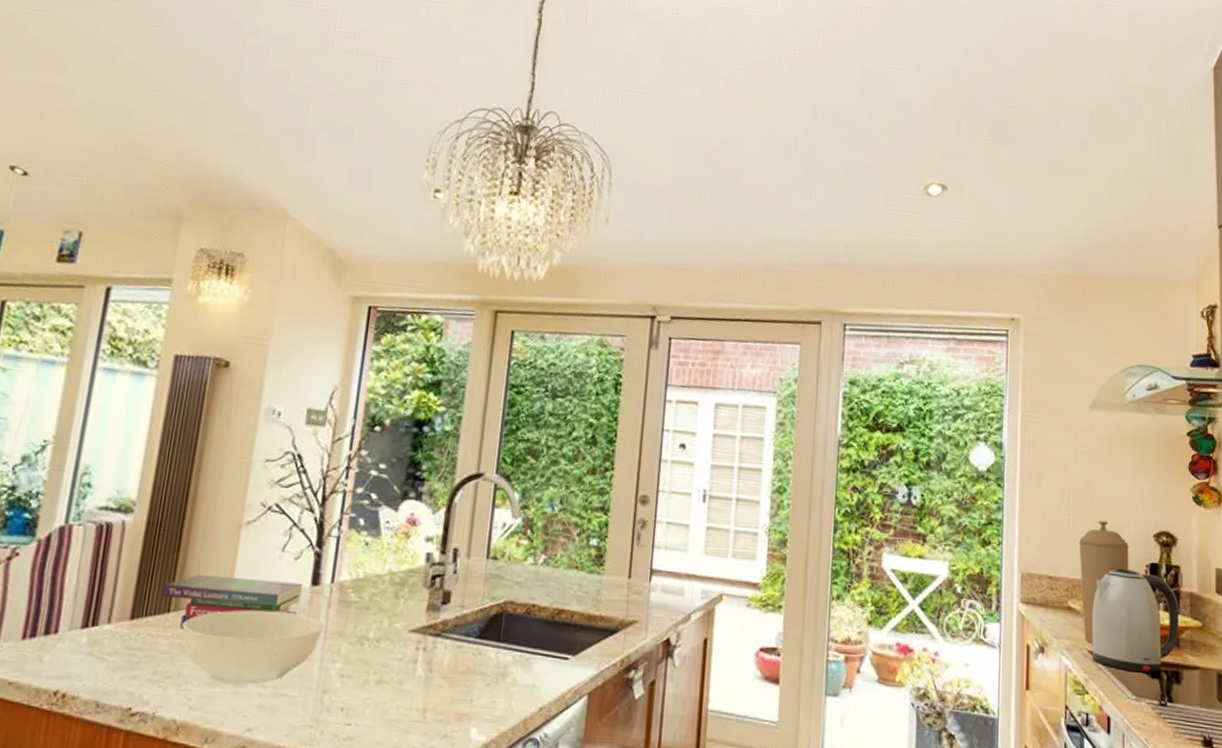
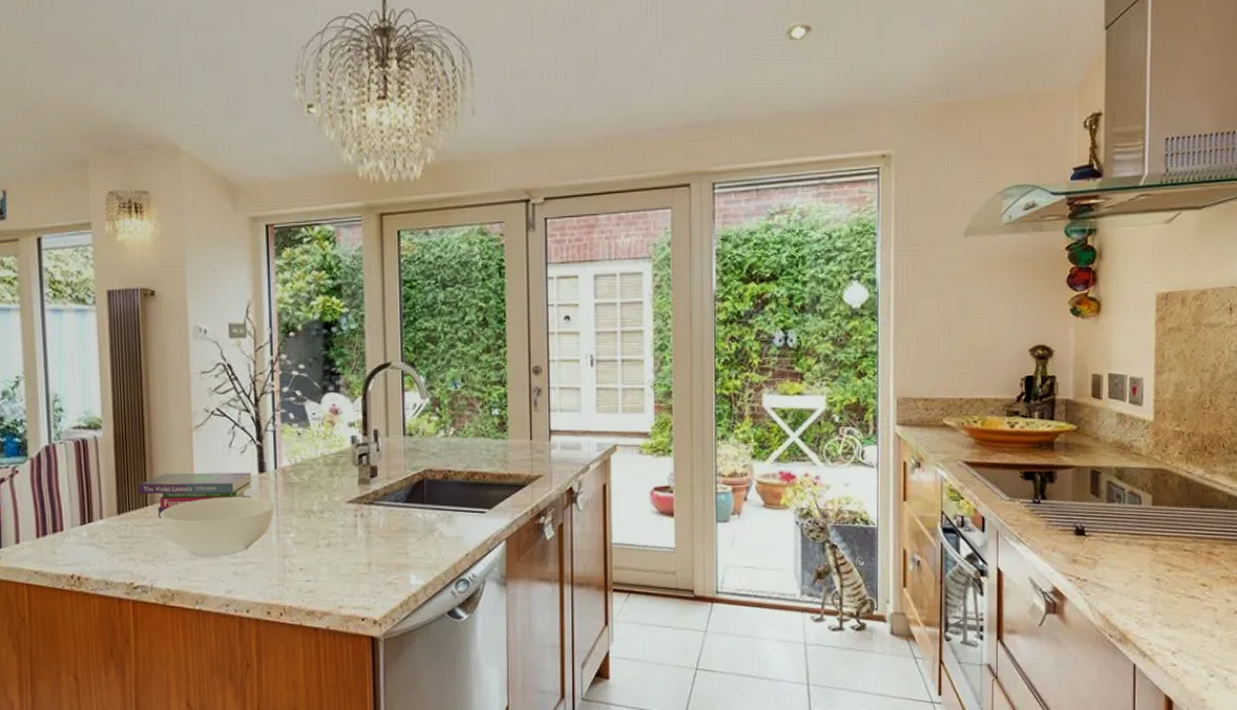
canister: present [1079,520,1129,645] -> none [954,341,1004,456]
kettle: present [1091,567,1179,674] -> none [966,383,1054,476]

